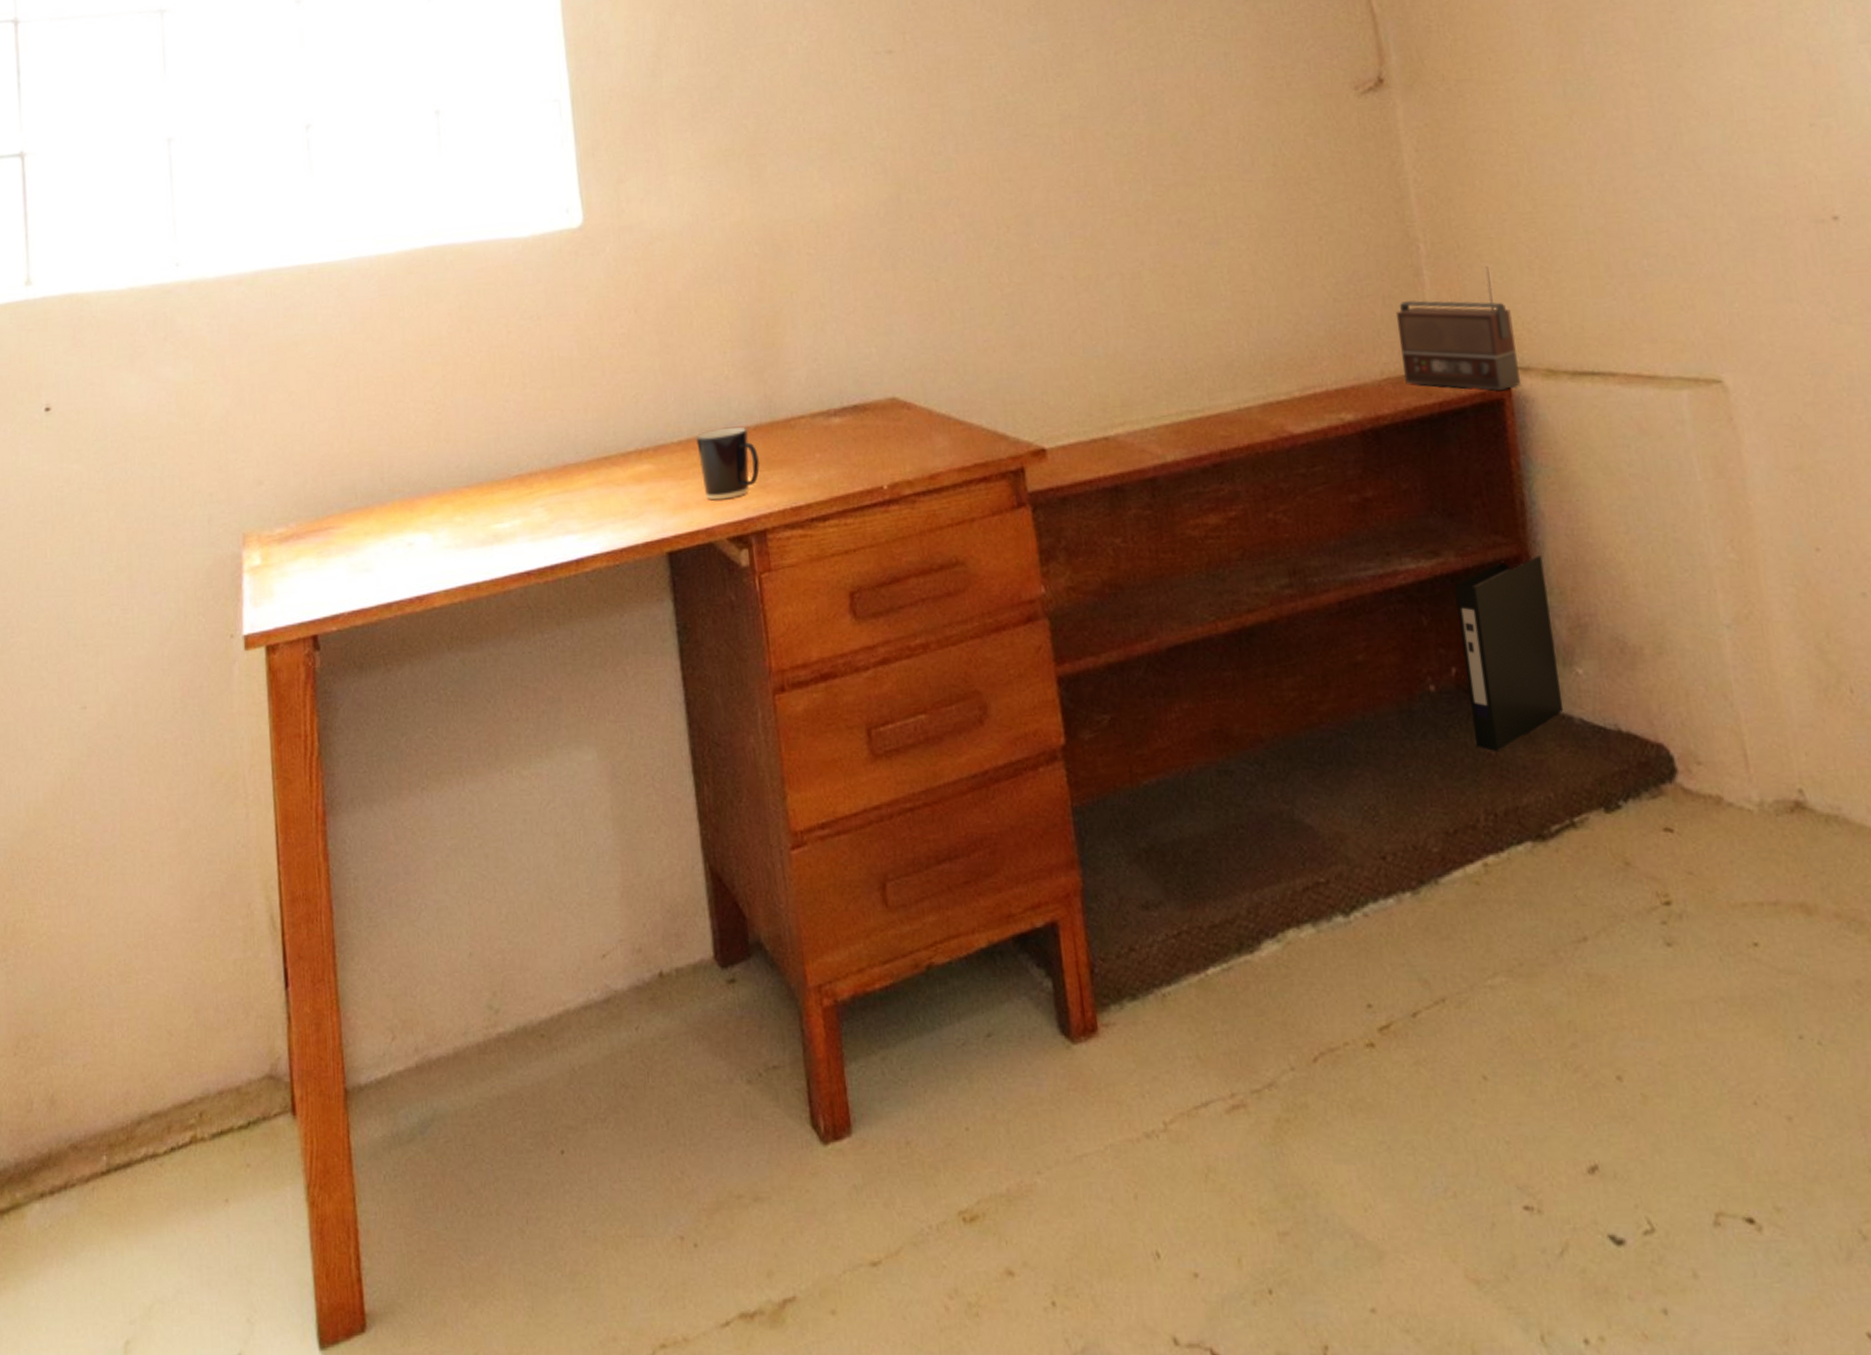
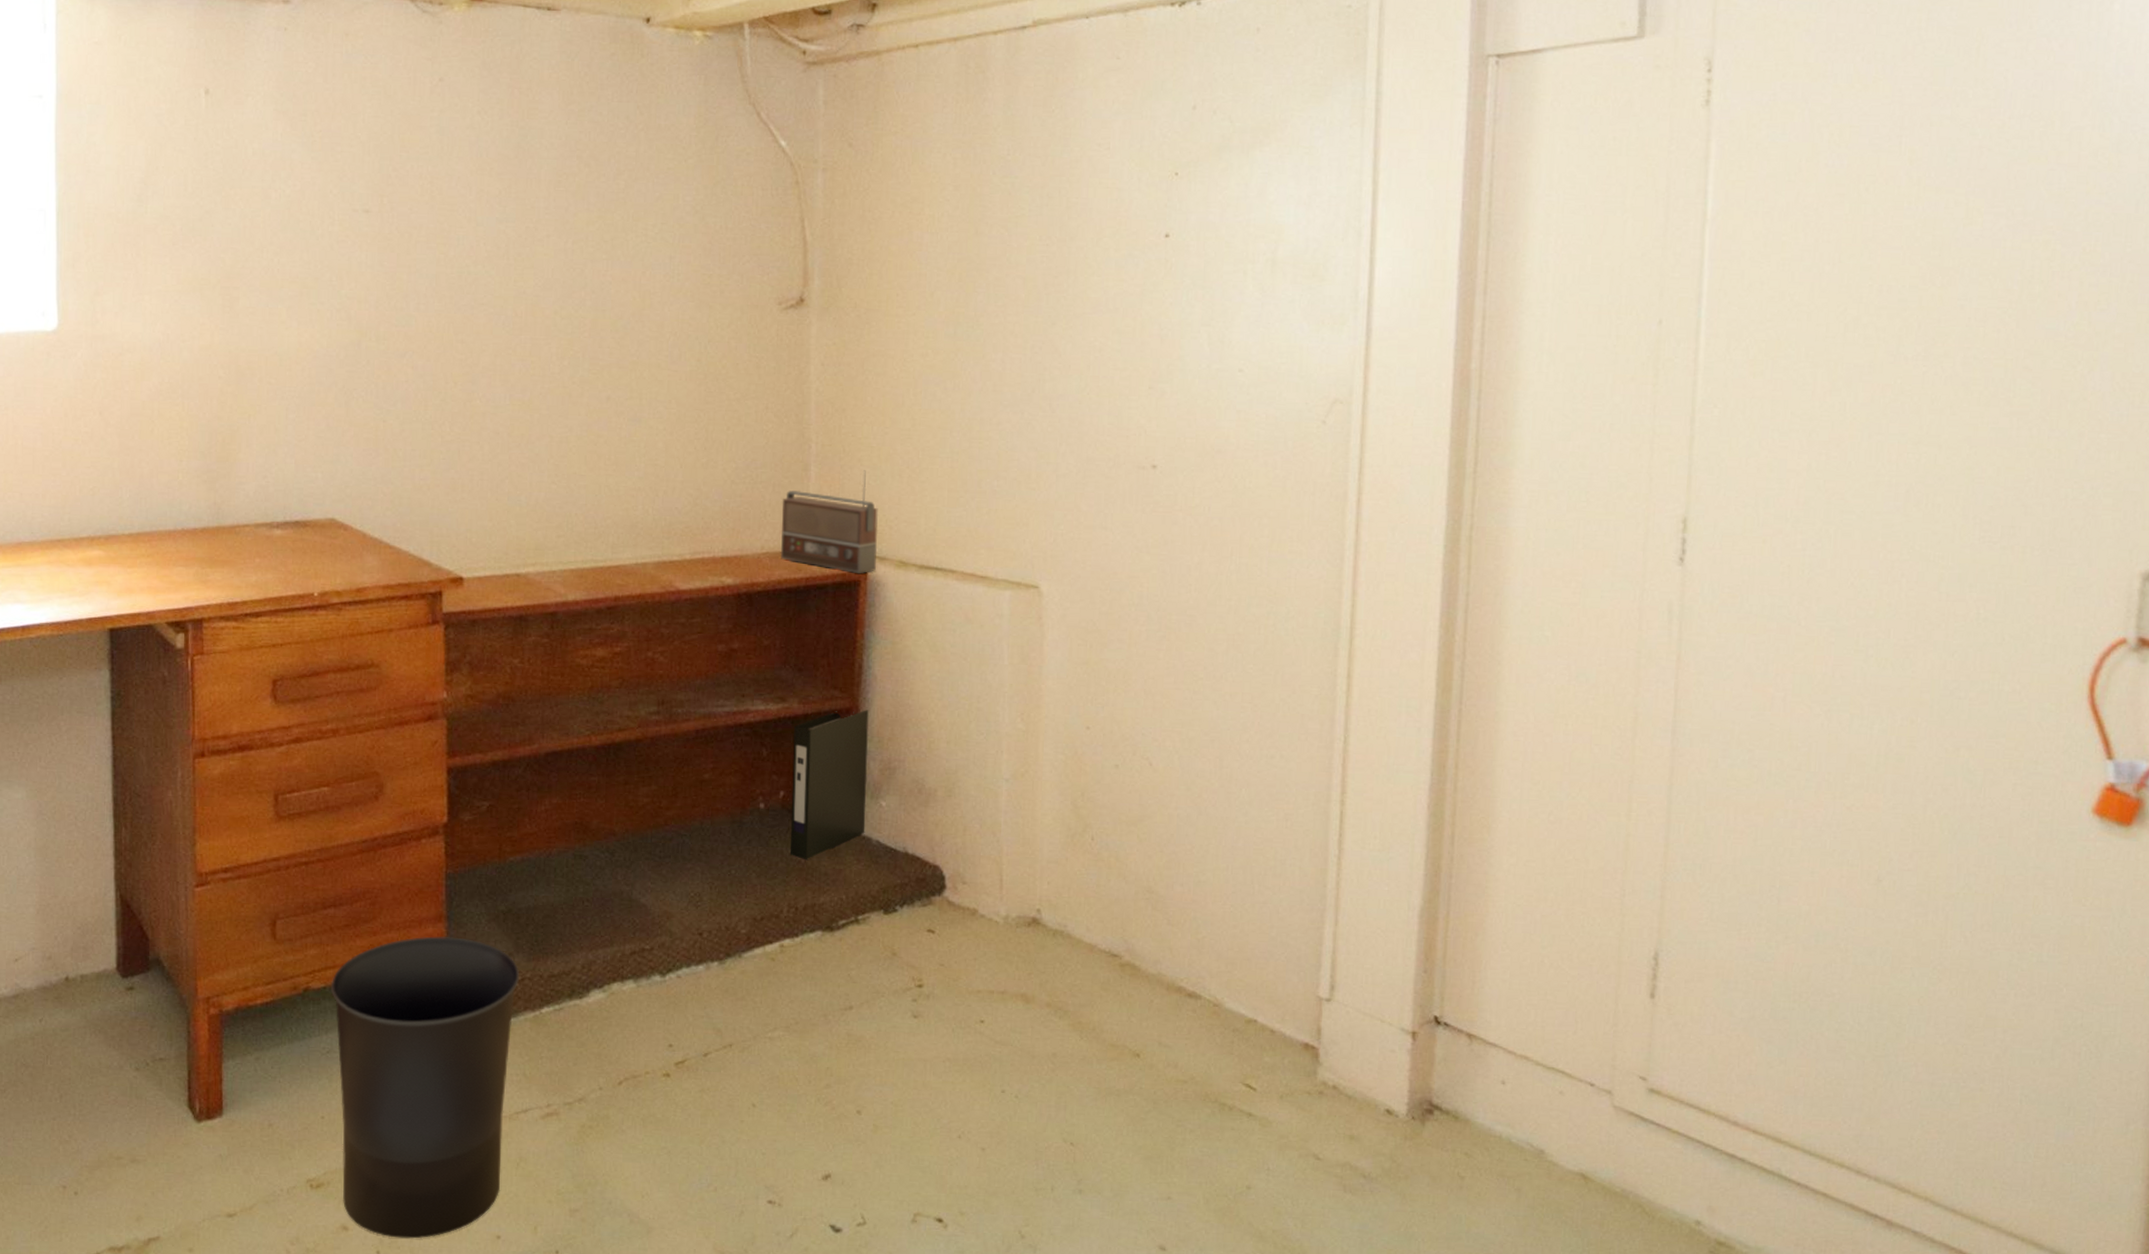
mug: present [696,426,760,501] -> none [146,526,204,589]
waste bin: none [957,886,1190,1283] -> present [331,936,519,1239]

